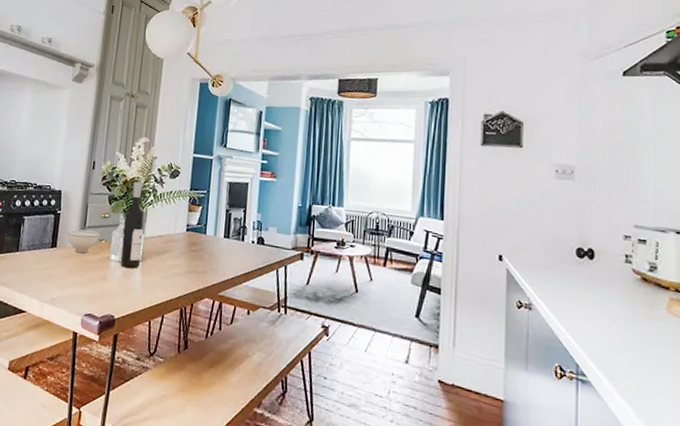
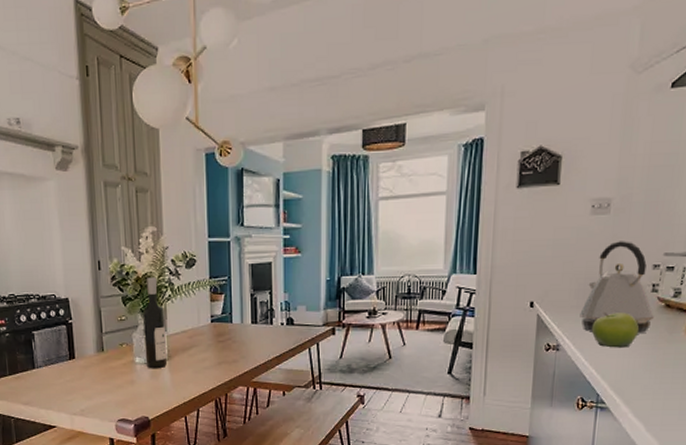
bowl: present [67,229,100,254] -> none [83,336,120,361]
kettle: none [551,207,631,305] -> present [579,241,654,334]
fruit: none [564,277,615,317] -> present [591,312,639,348]

